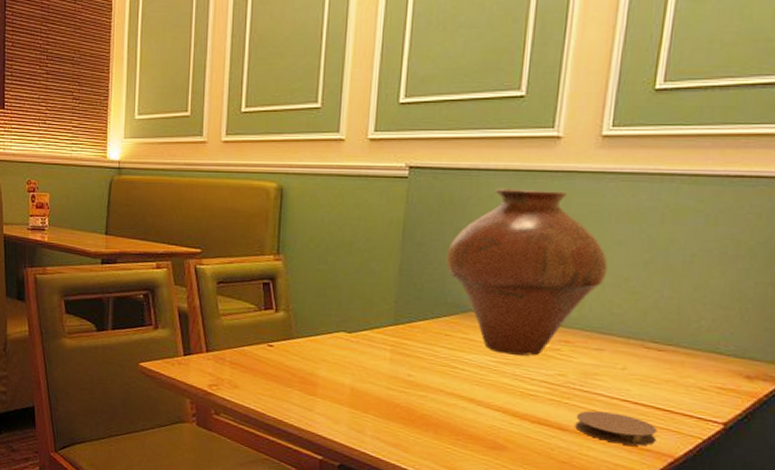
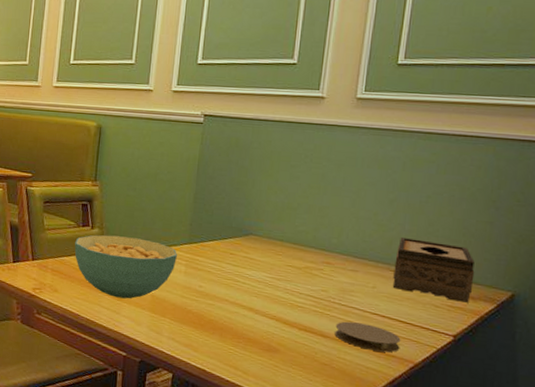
cereal bowl: none [256,318,380,394] -> present [74,235,177,299]
vase: present [445,188,609,356] -> none [231,135,362,274]
tissue box: none [647,307,752,383] -> present [392,238,475,303]

